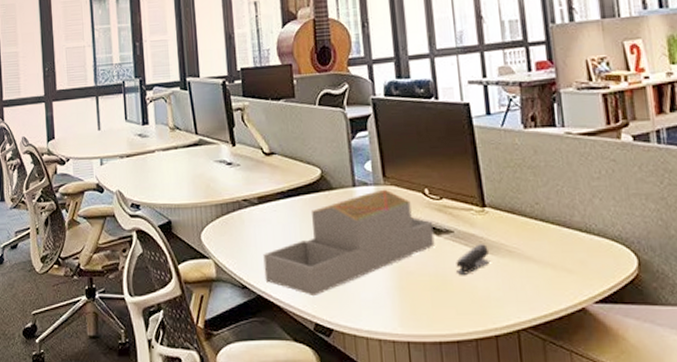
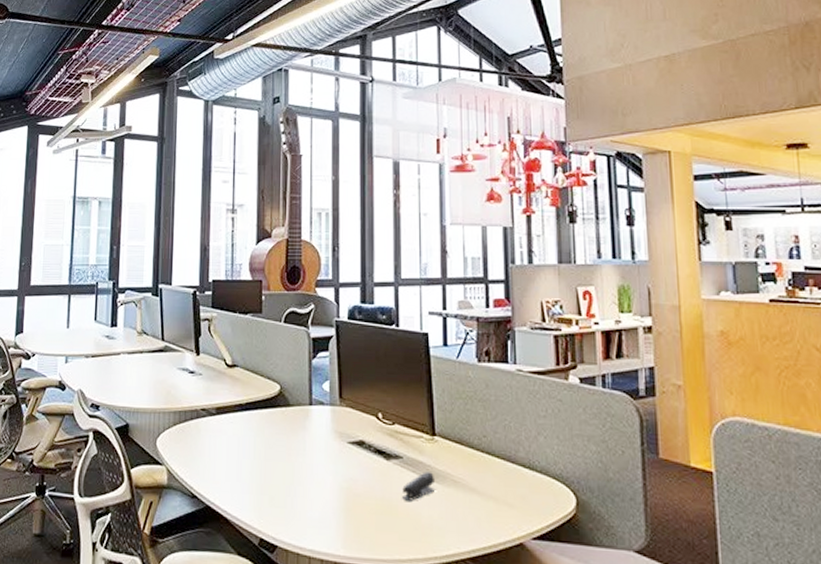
architectural model: present [263,189,435,297] -> none [215,410,384,512]

